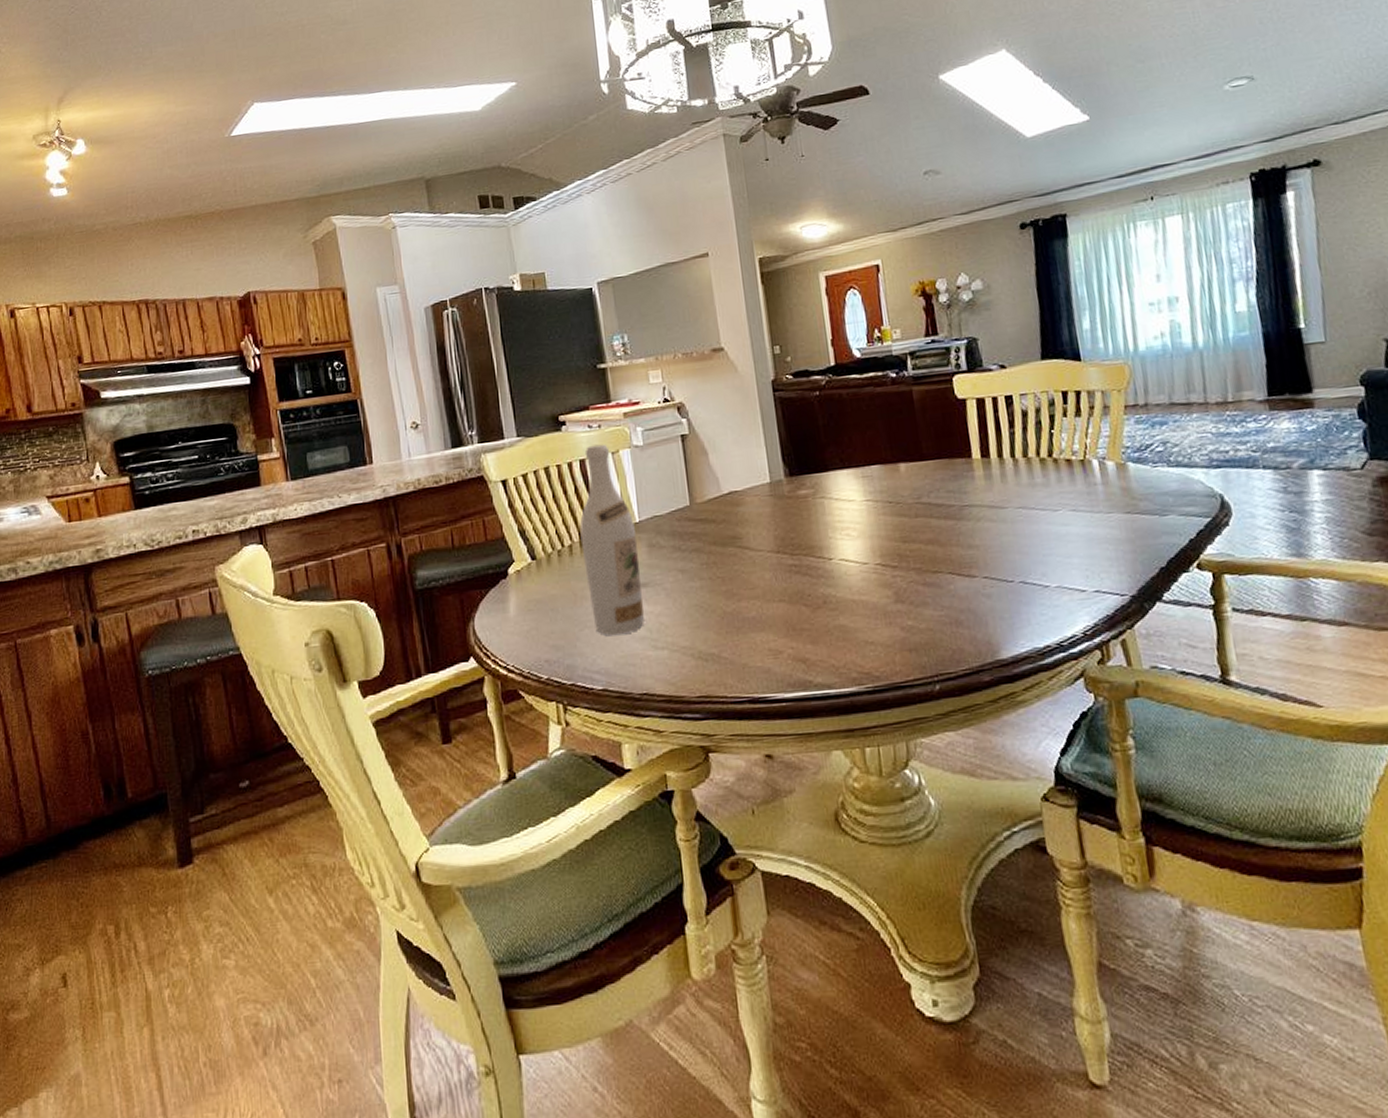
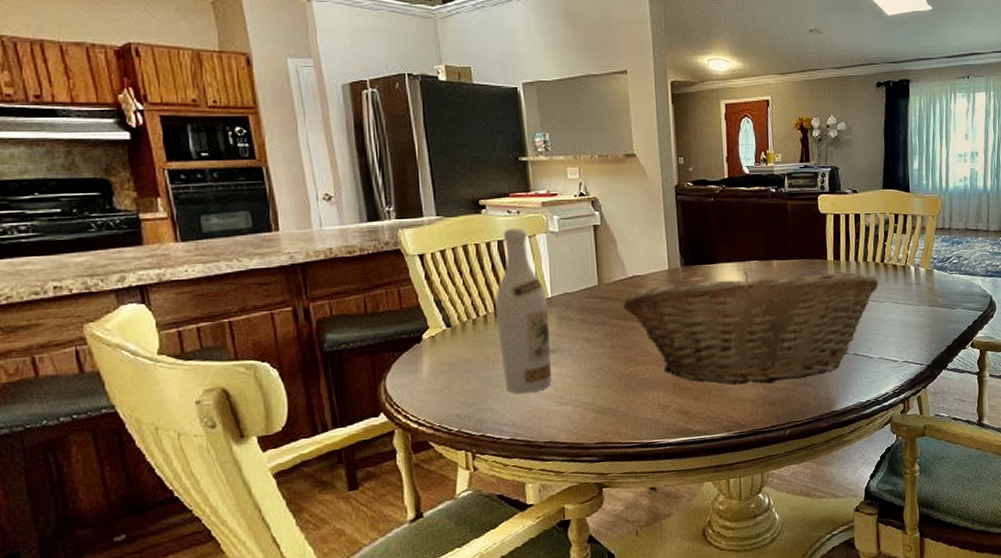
fruit basket: none [720,471,1047,625] -> present [623,271,878,385]

